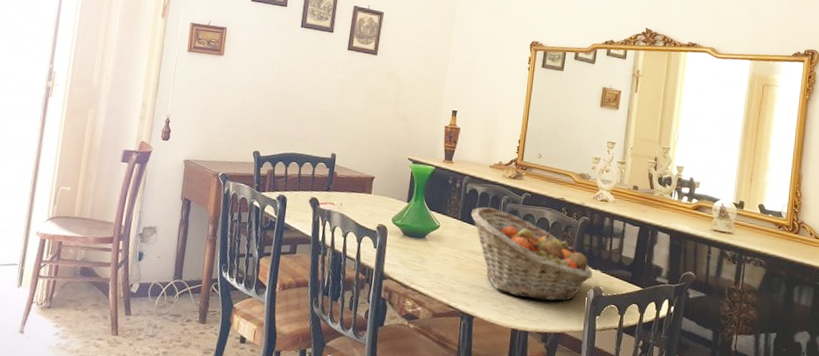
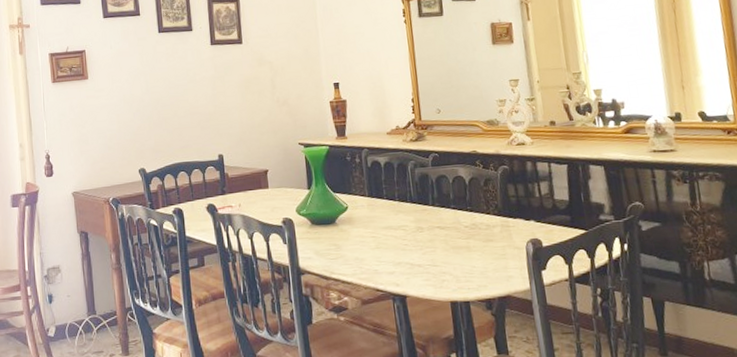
fruit basket: present [471,207,593,302] -> none [378,177,527,266]

